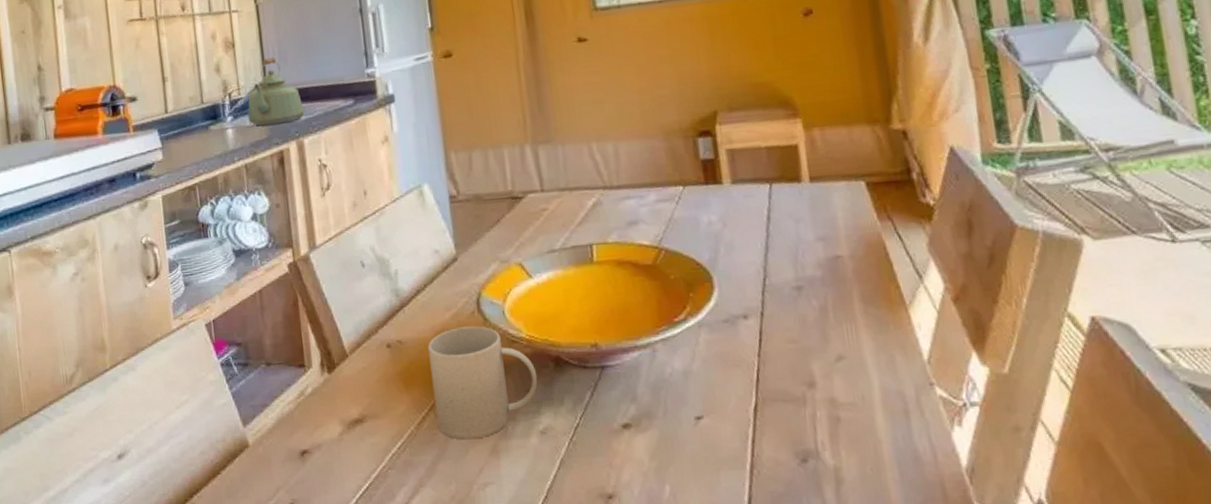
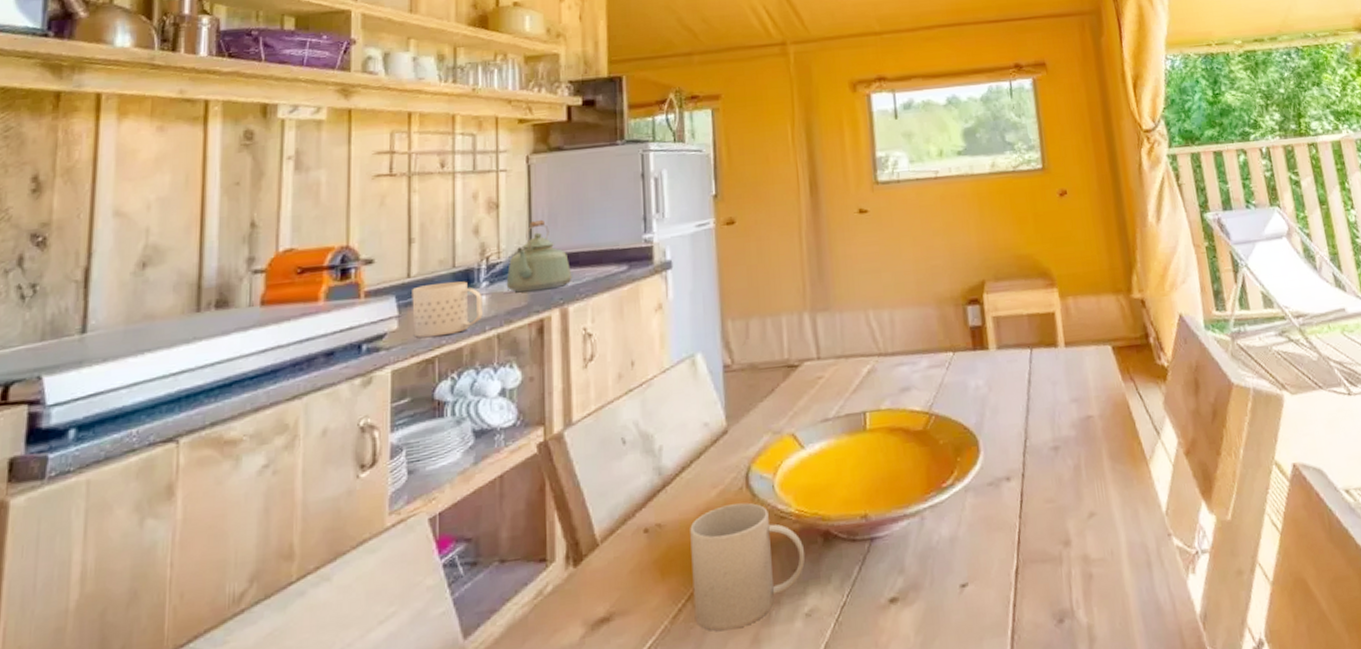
mug: none [170,116,231,168] -> present [412,281,483,338]

